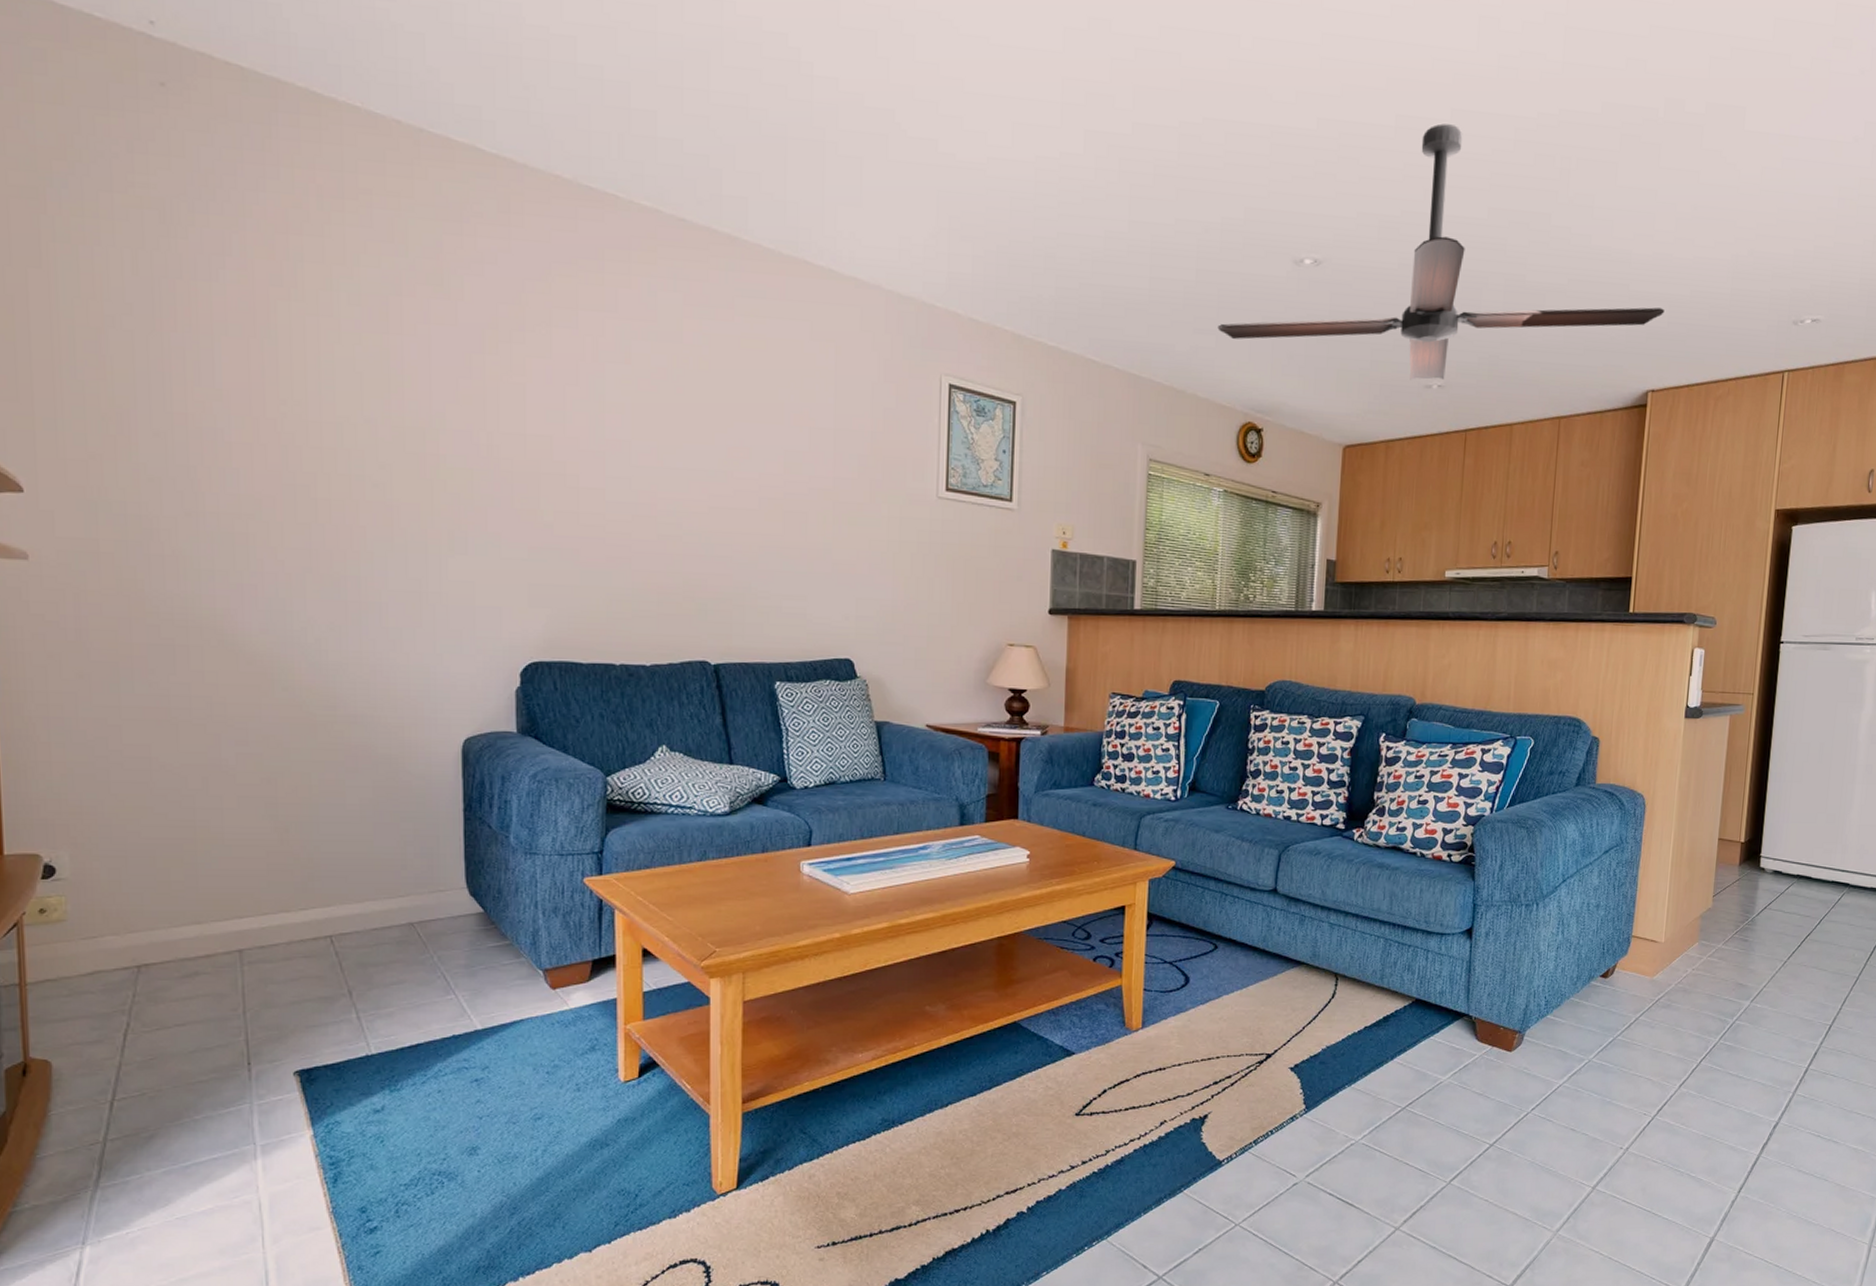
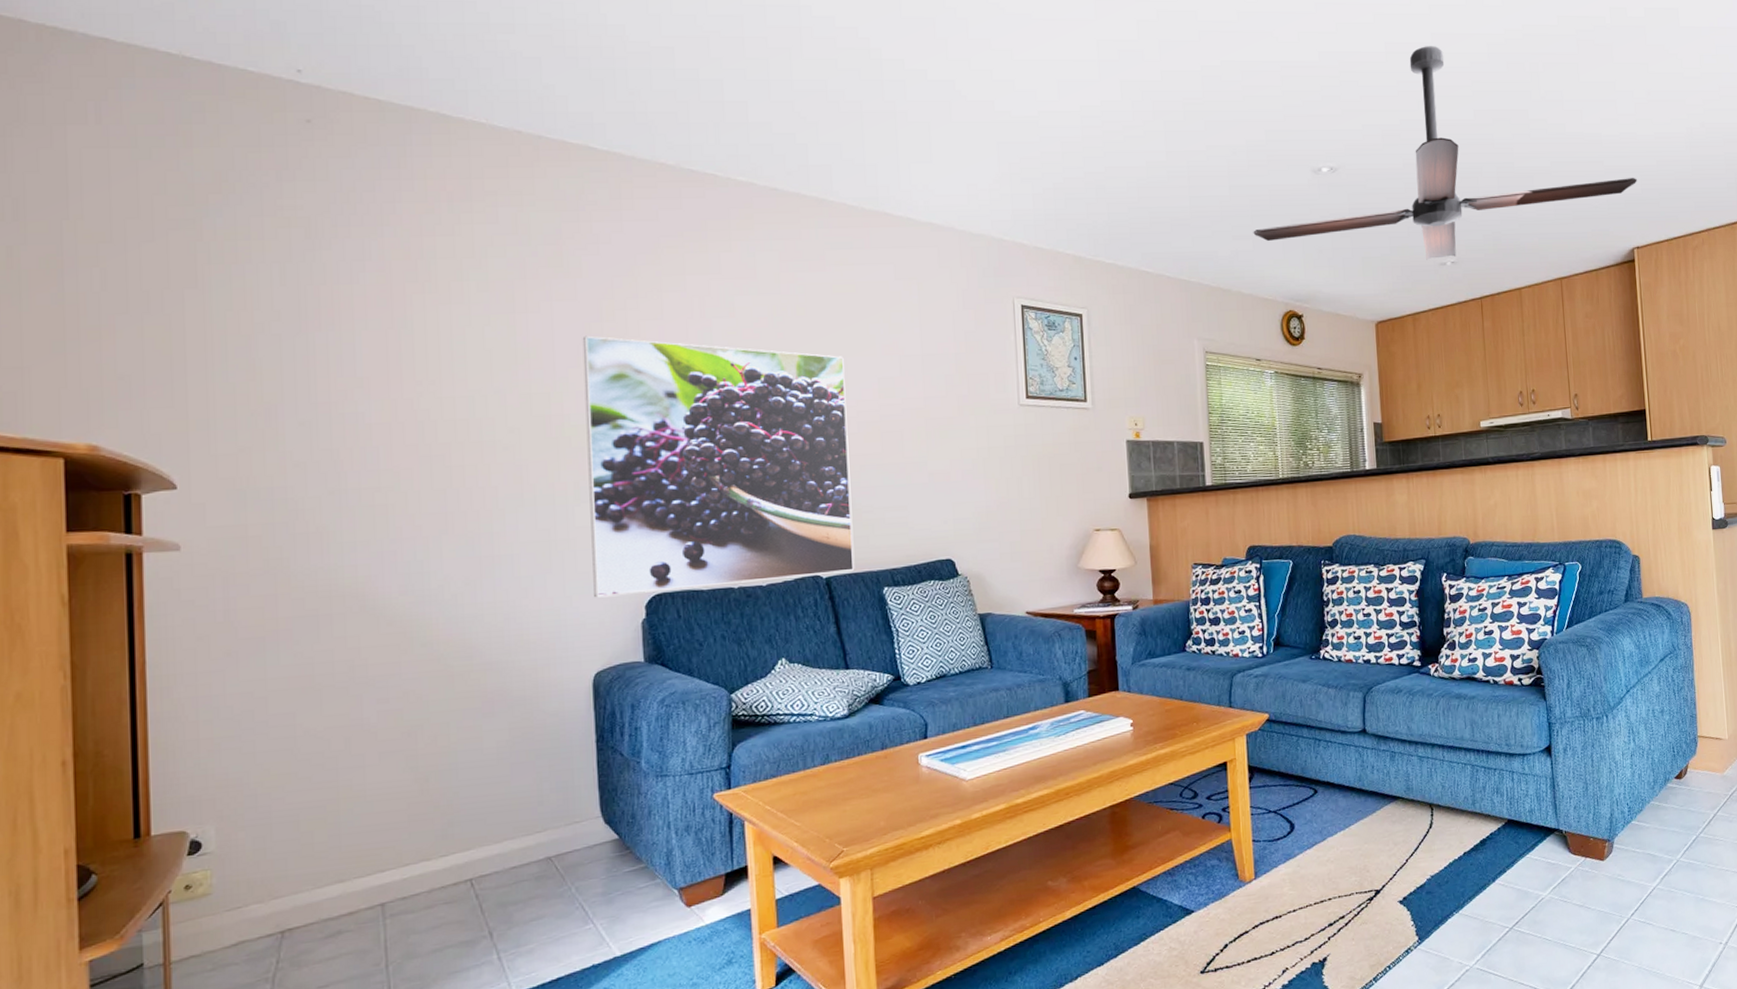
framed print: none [462,368,748,661] -> present [582,335,855,598]

